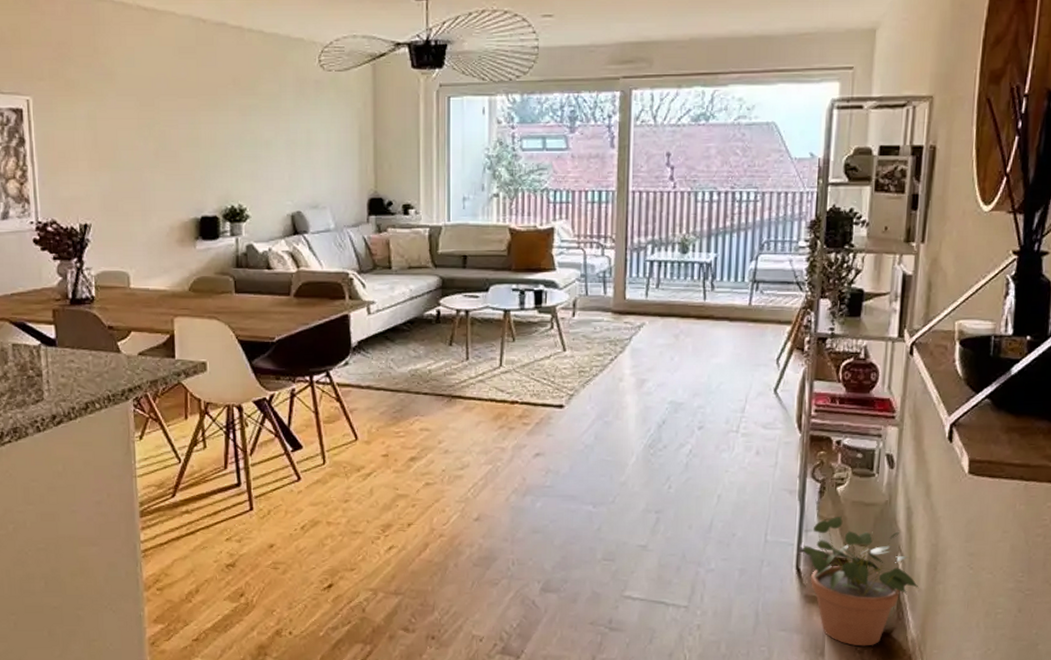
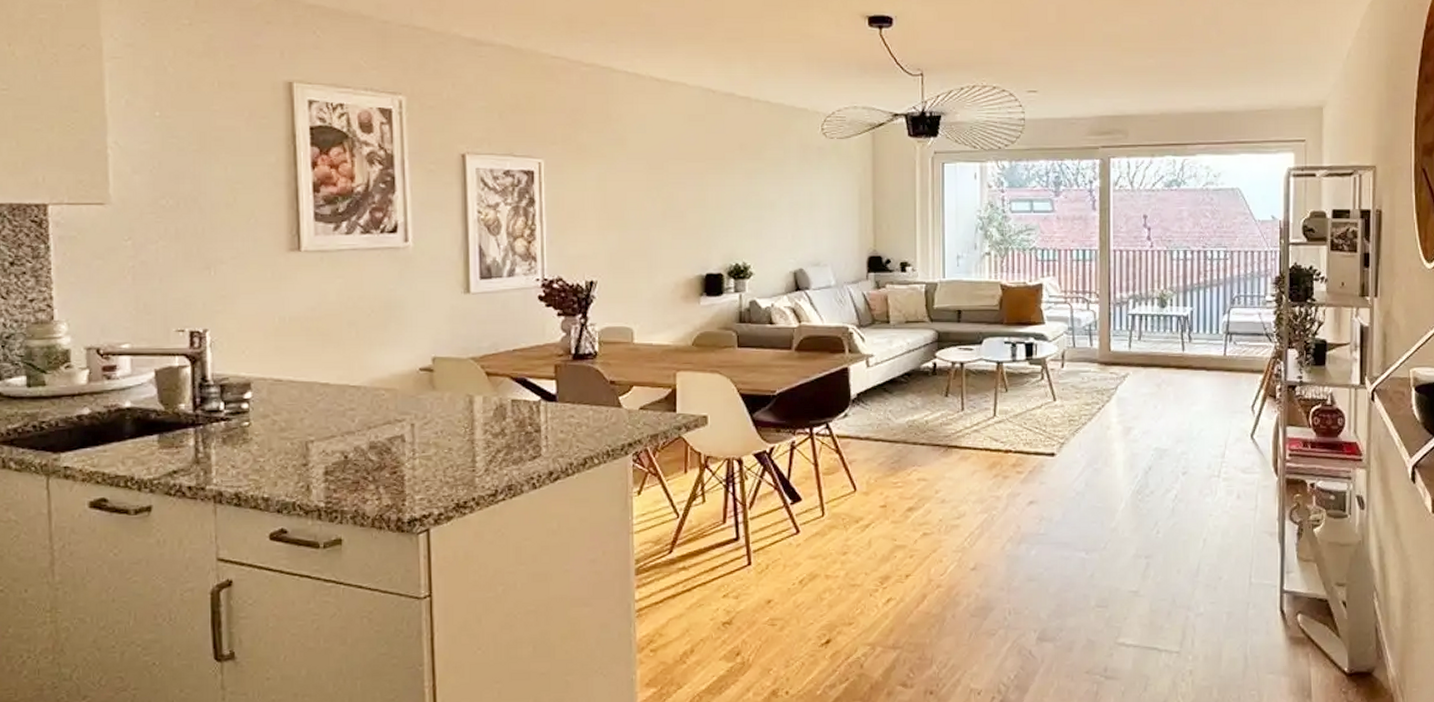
potted plant: present [803,516,919,647] -> none [1286,556,1395,687]

